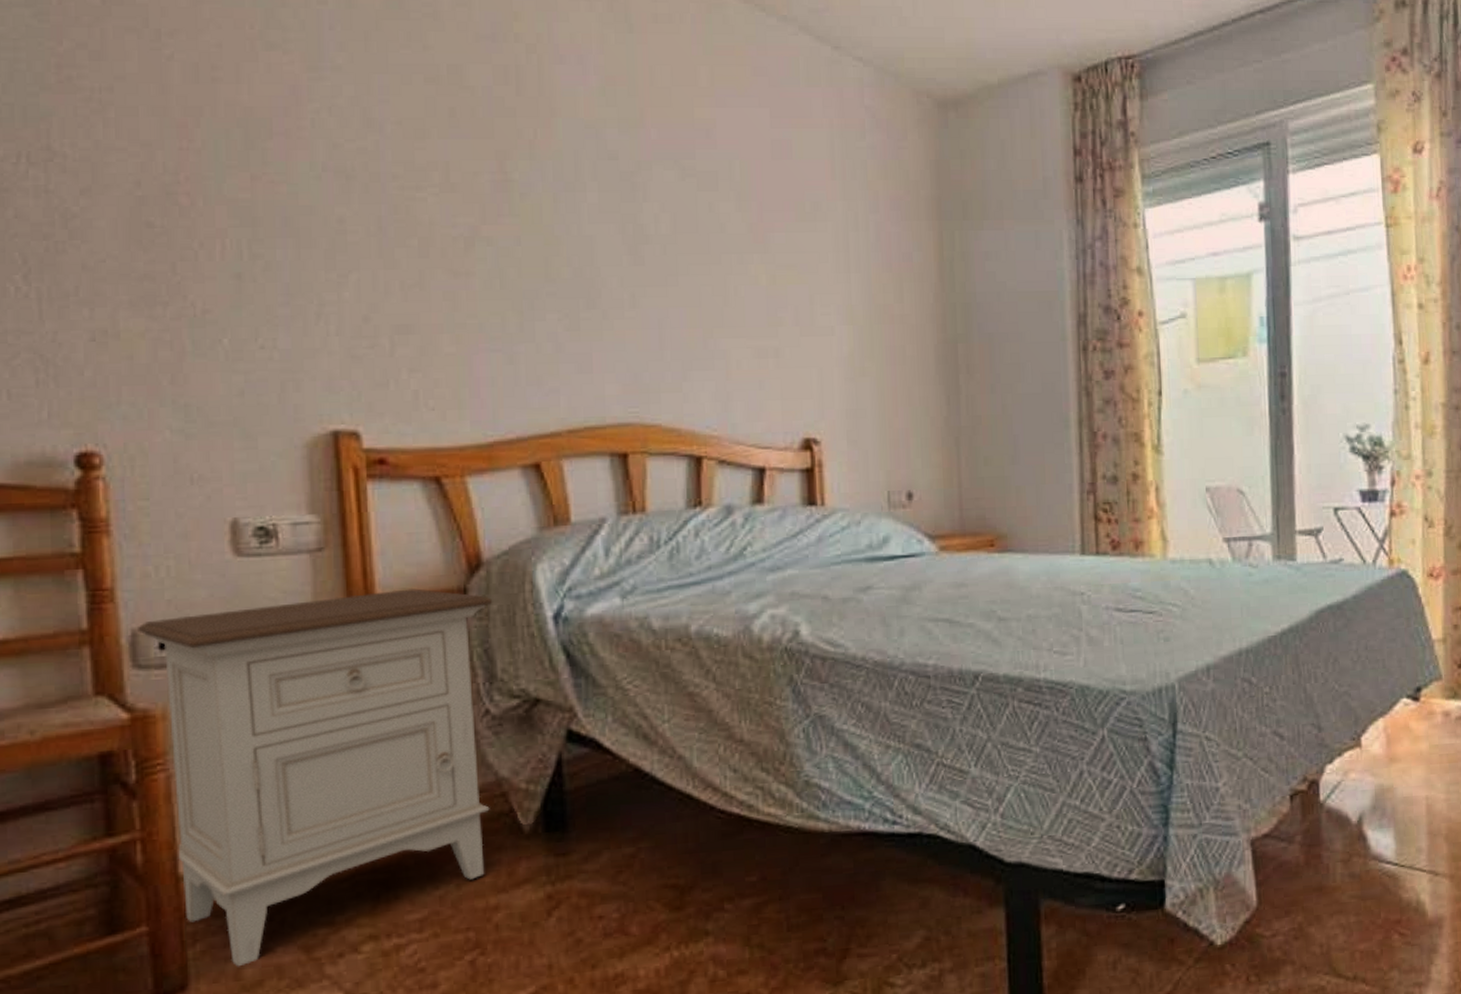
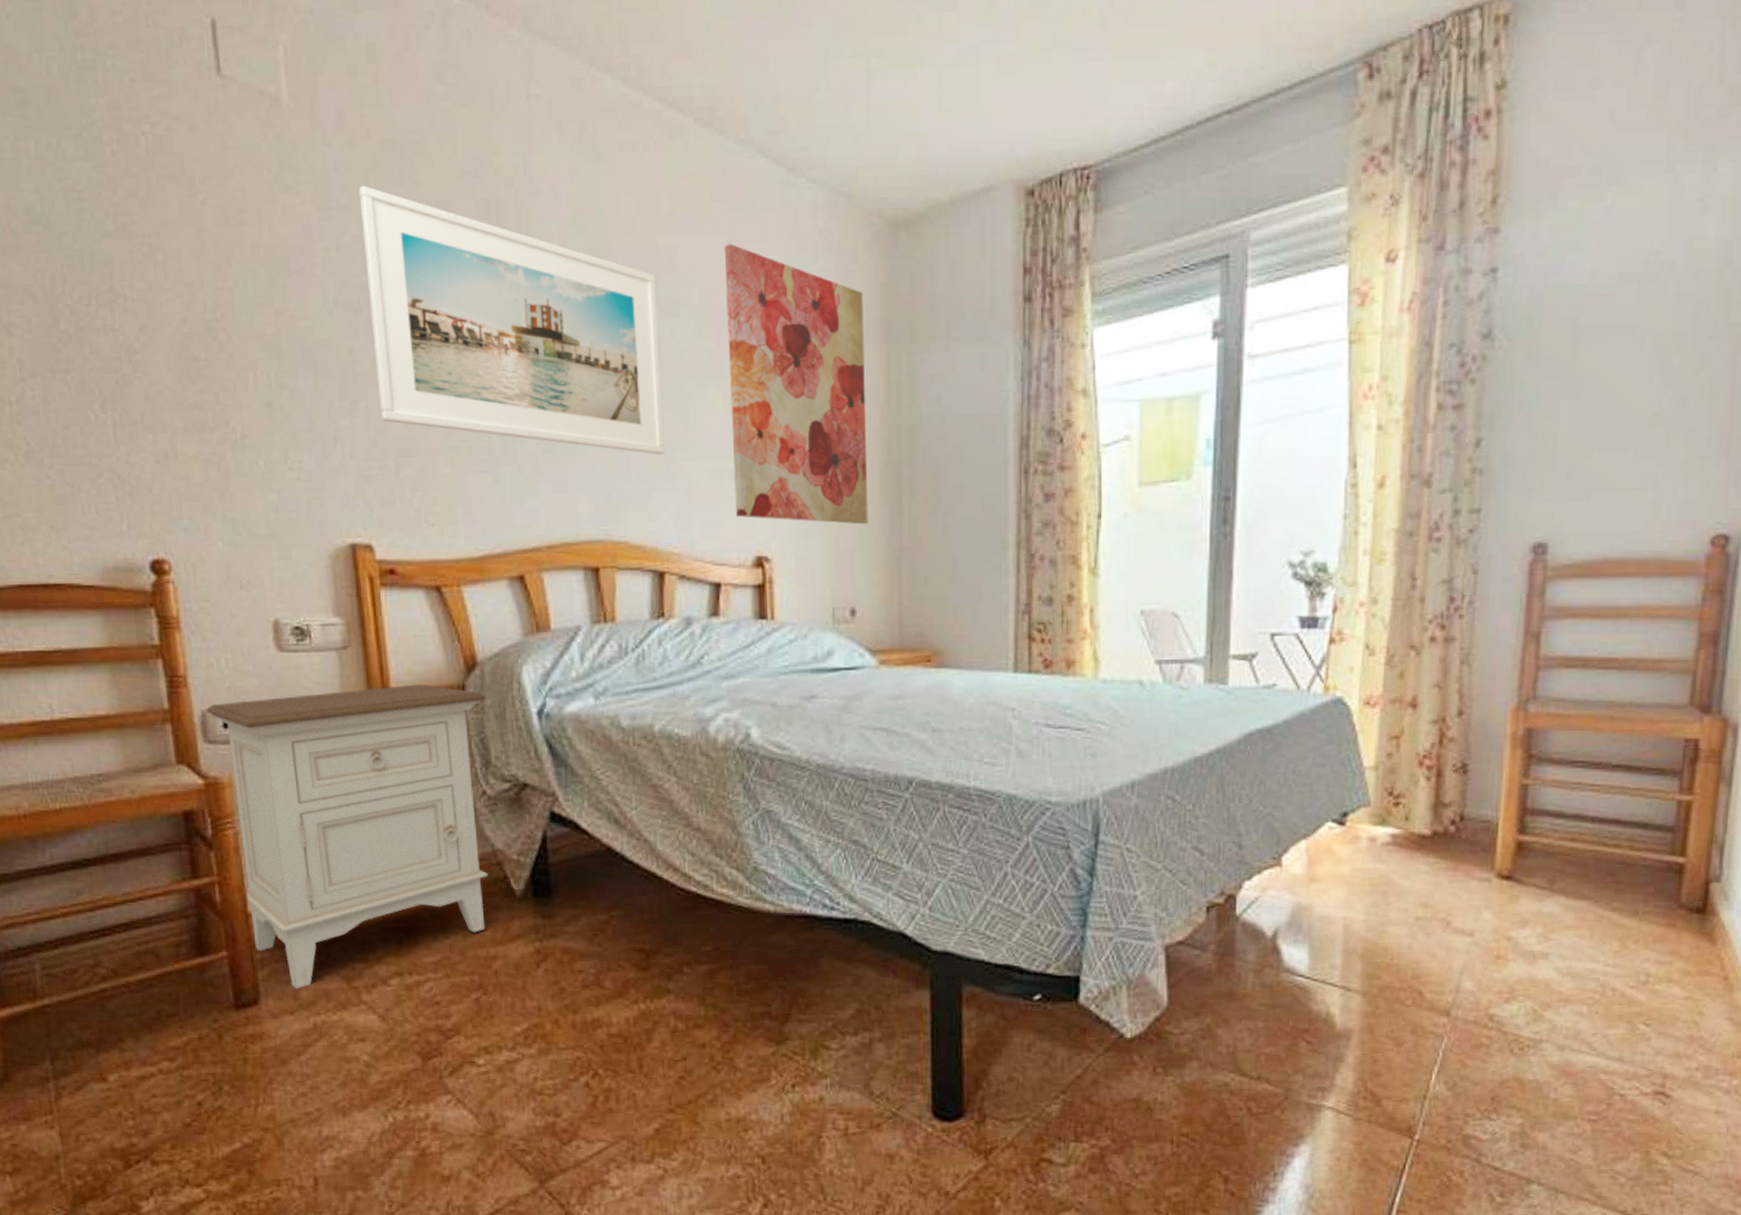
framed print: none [357,46,702,333] -> present [359,185,665,455]
wall art: none [766,118,924,404] -> present [724,244,868,525]

